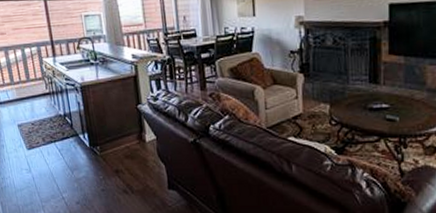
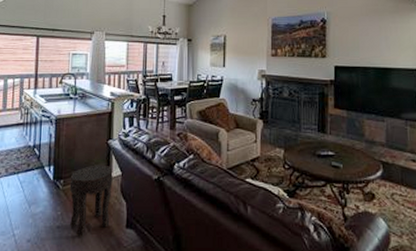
side table: none [105,130,152,198] -> present [69,164,113,237]

